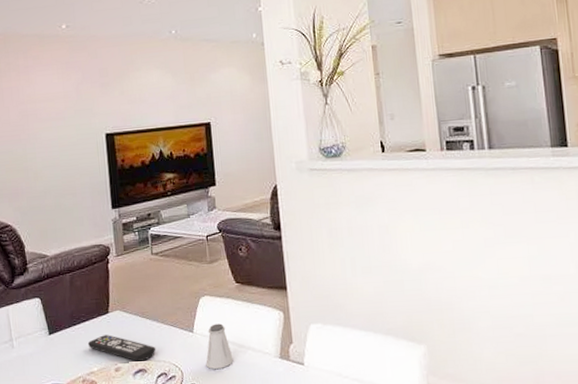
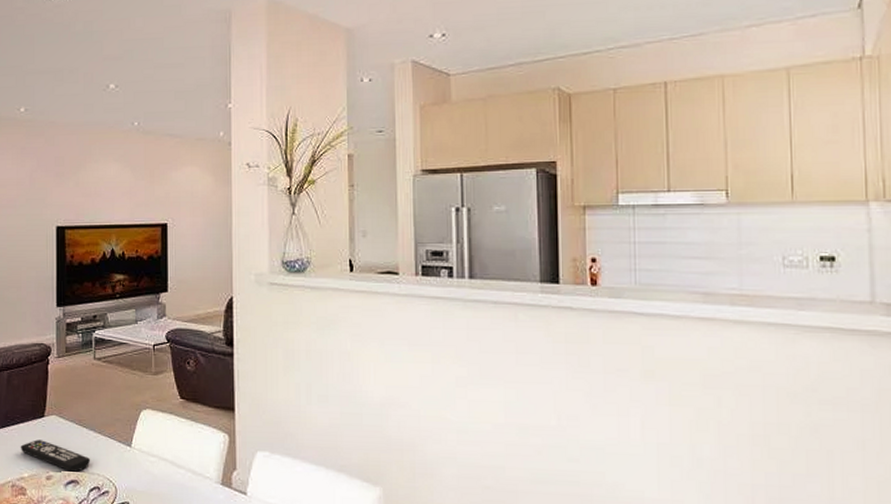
saltshaker: present [206,323,234,369] -> none [142,440,171,489]

